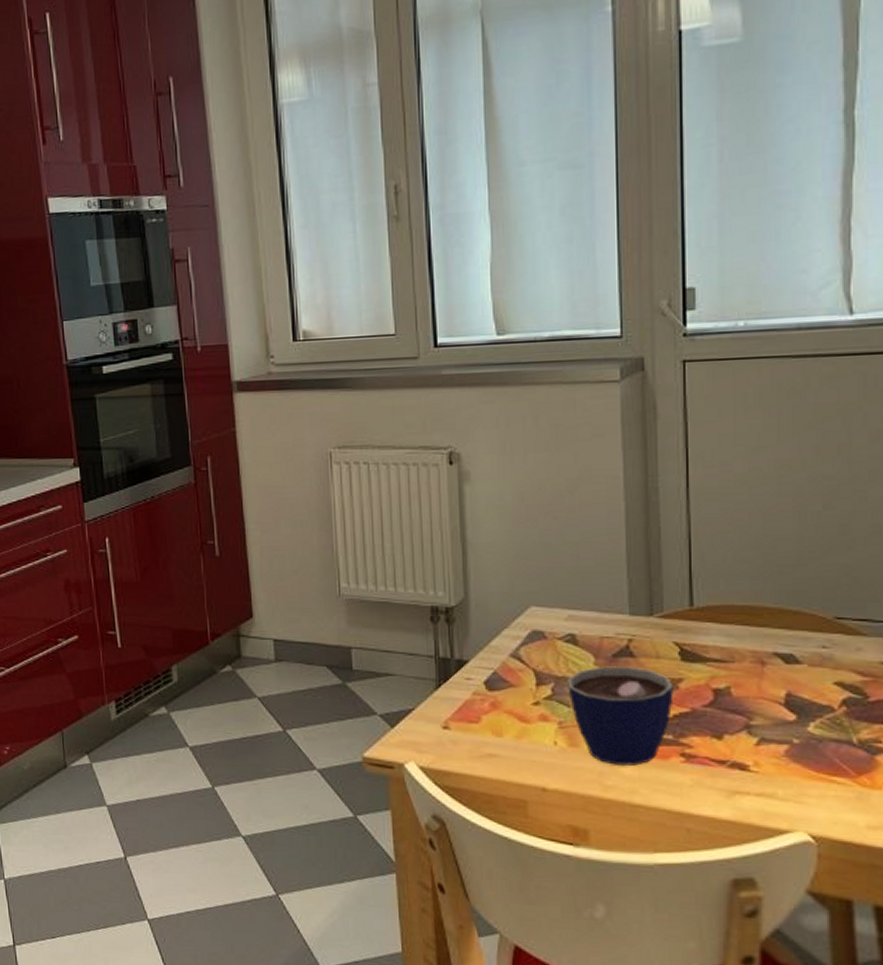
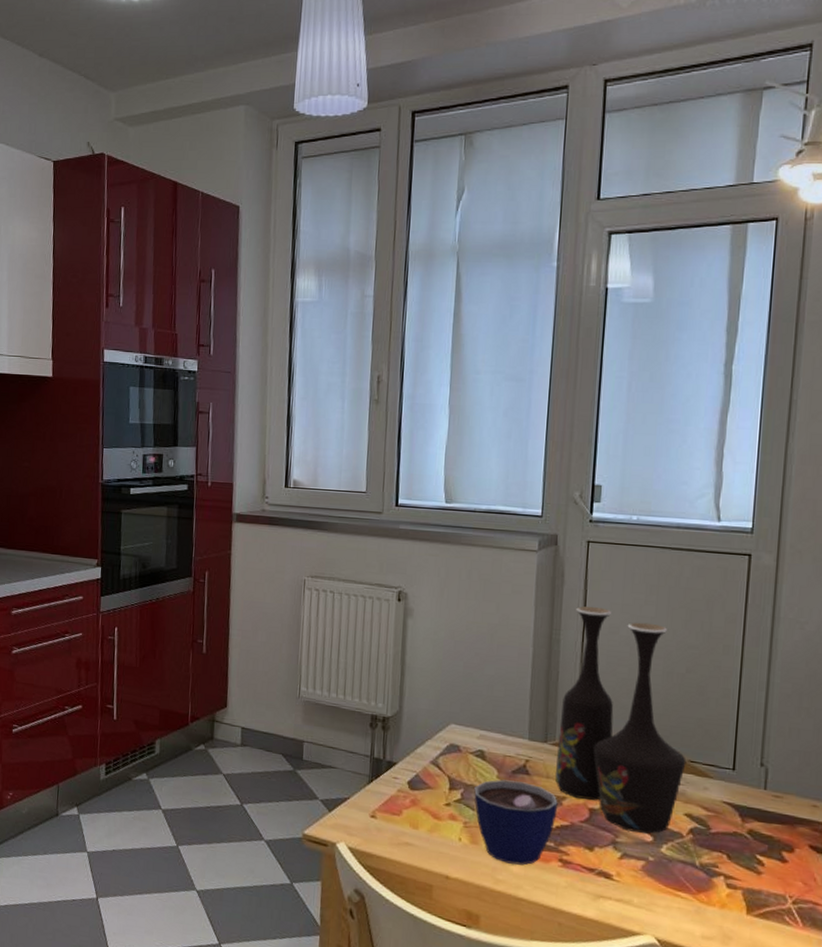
vase: none [666,441,832,711] -> present [554,606,687,834]

